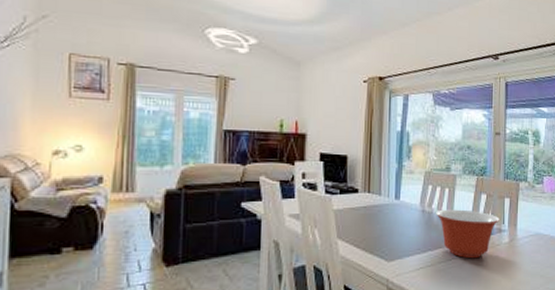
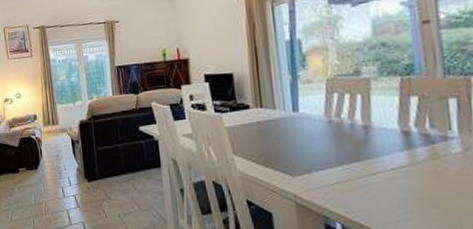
mixing bowl: present [436,209,499,259] -> none [347,116,443,173]

